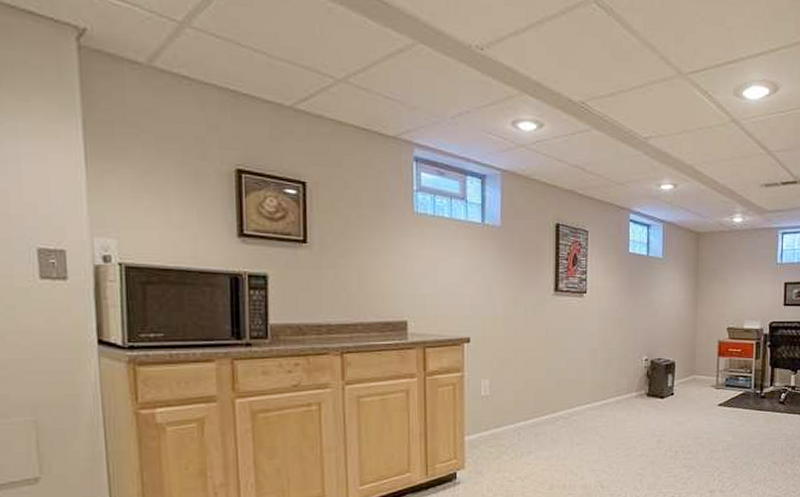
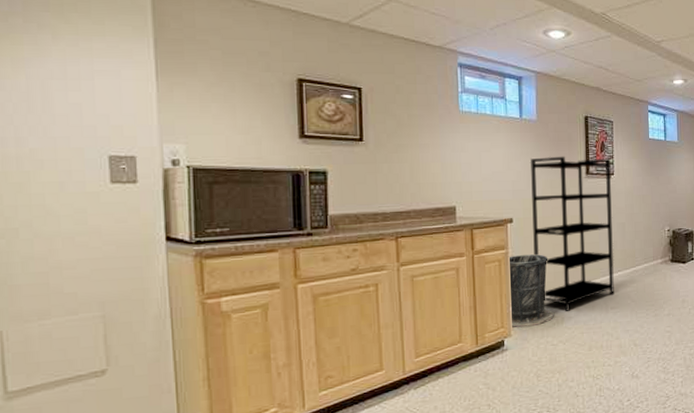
trash can: none [465,379,512,459] -> present [510,254,554,327]
shelving unit: none [491,269,583,445] -> present [529,156,614,311]

